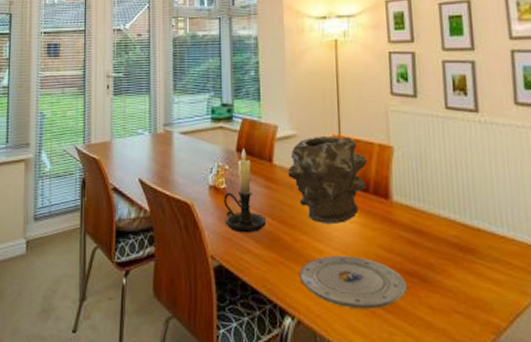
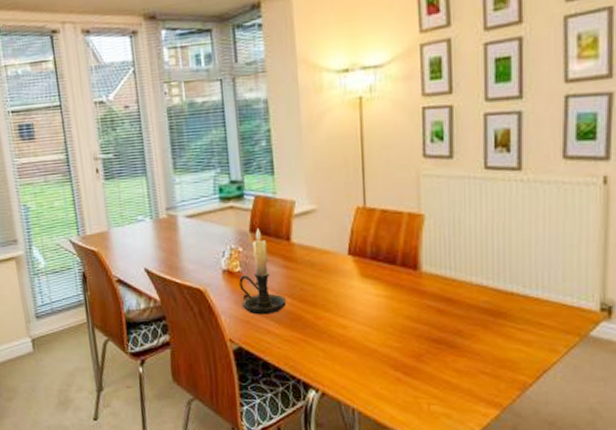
vase: present [288,135,367,225] -> none [308,208,395,300]
plate: present [299,255,407,310] -> none [322,328,433,378]

